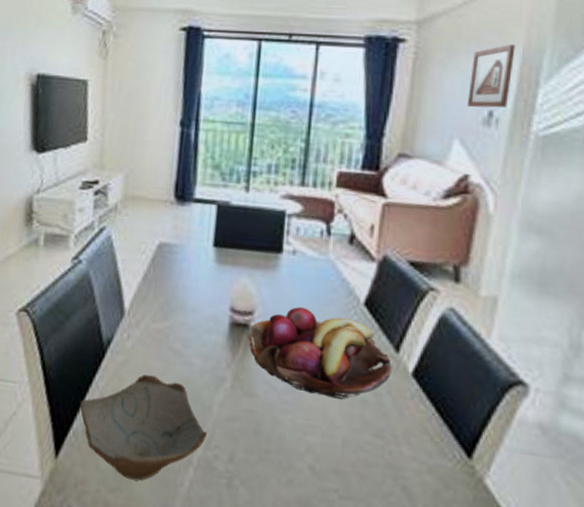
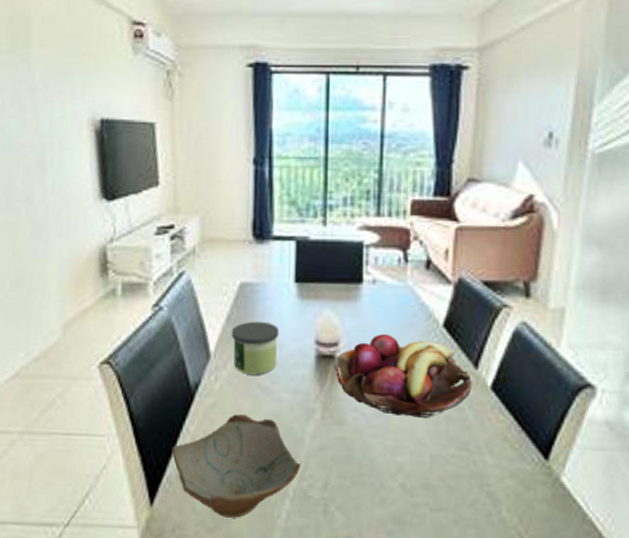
candle: none [146,282,195,337] -> present [231,321,280,375]
picture frame: present [466,44,515,108] -> none [528,67,570,129]

